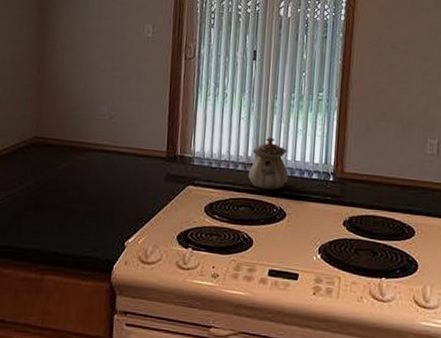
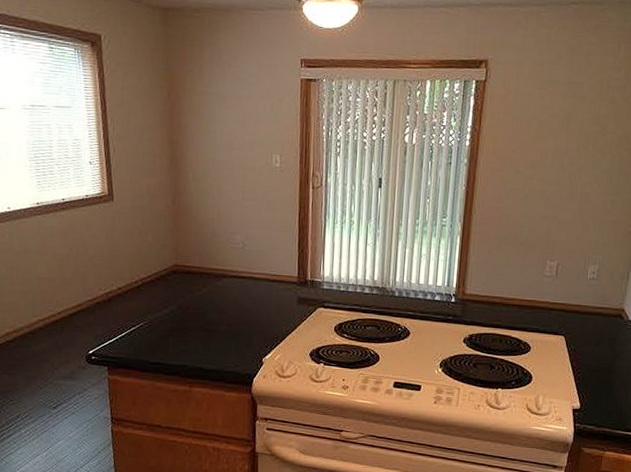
teapot: present [248,137,288,190] -> none [374,262,412,311]

